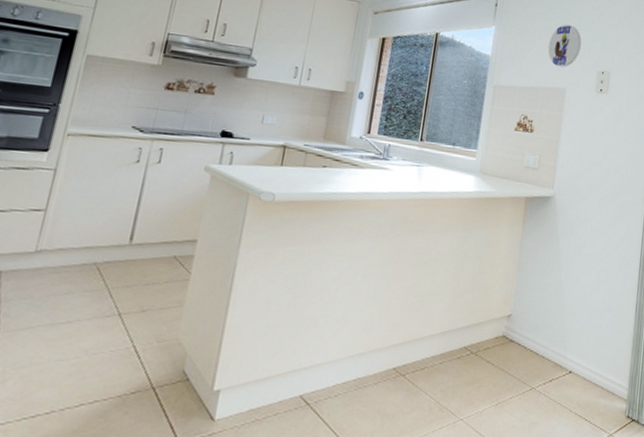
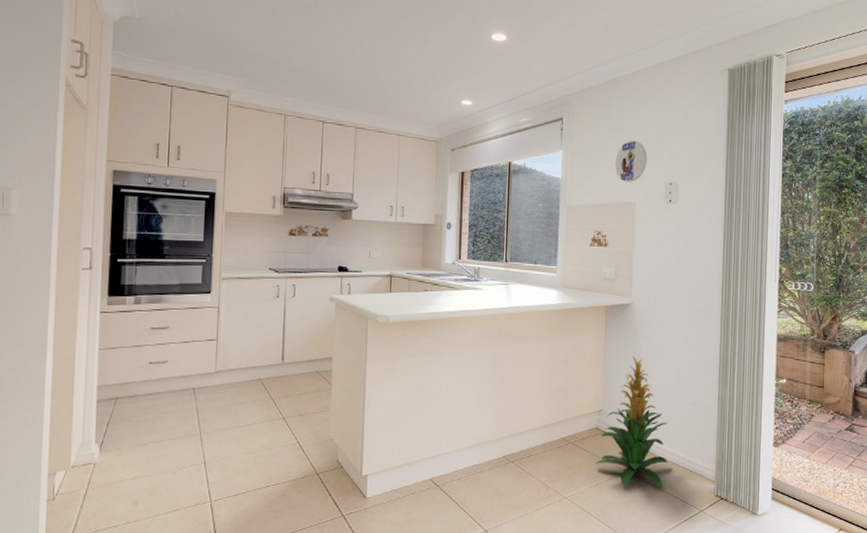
indoor plant: none [498,255,582,409] -> present [595,356,669,489]

